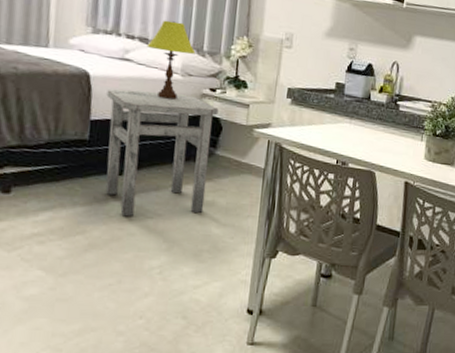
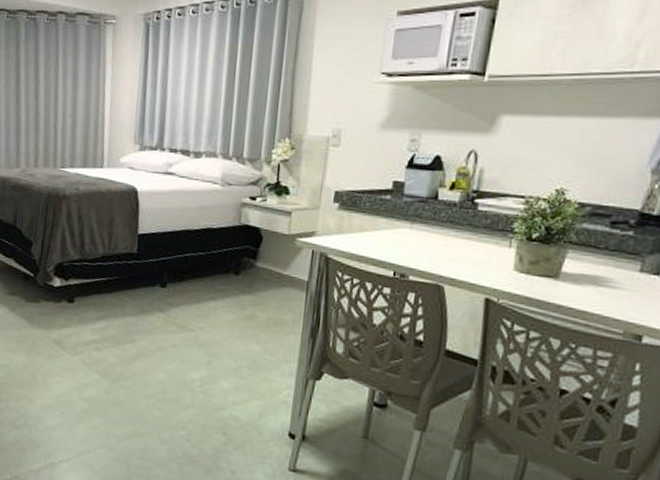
side table: present [105,89,219,217] -> none [151,203,259,329]
table lamp: present [146,20,196,100] -> none [188,130,236,211]

